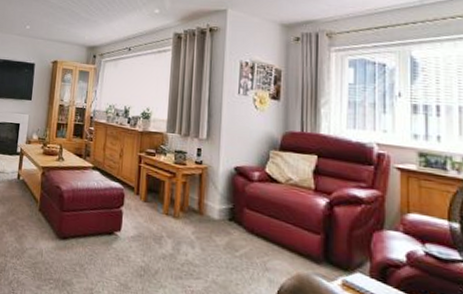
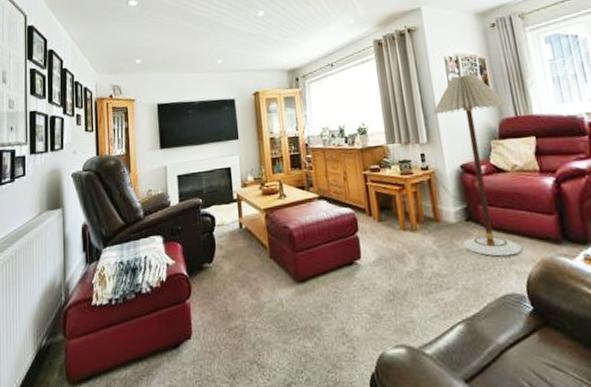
floor lamp: none [217,81,297,264] -> present [432,74,523,257]

